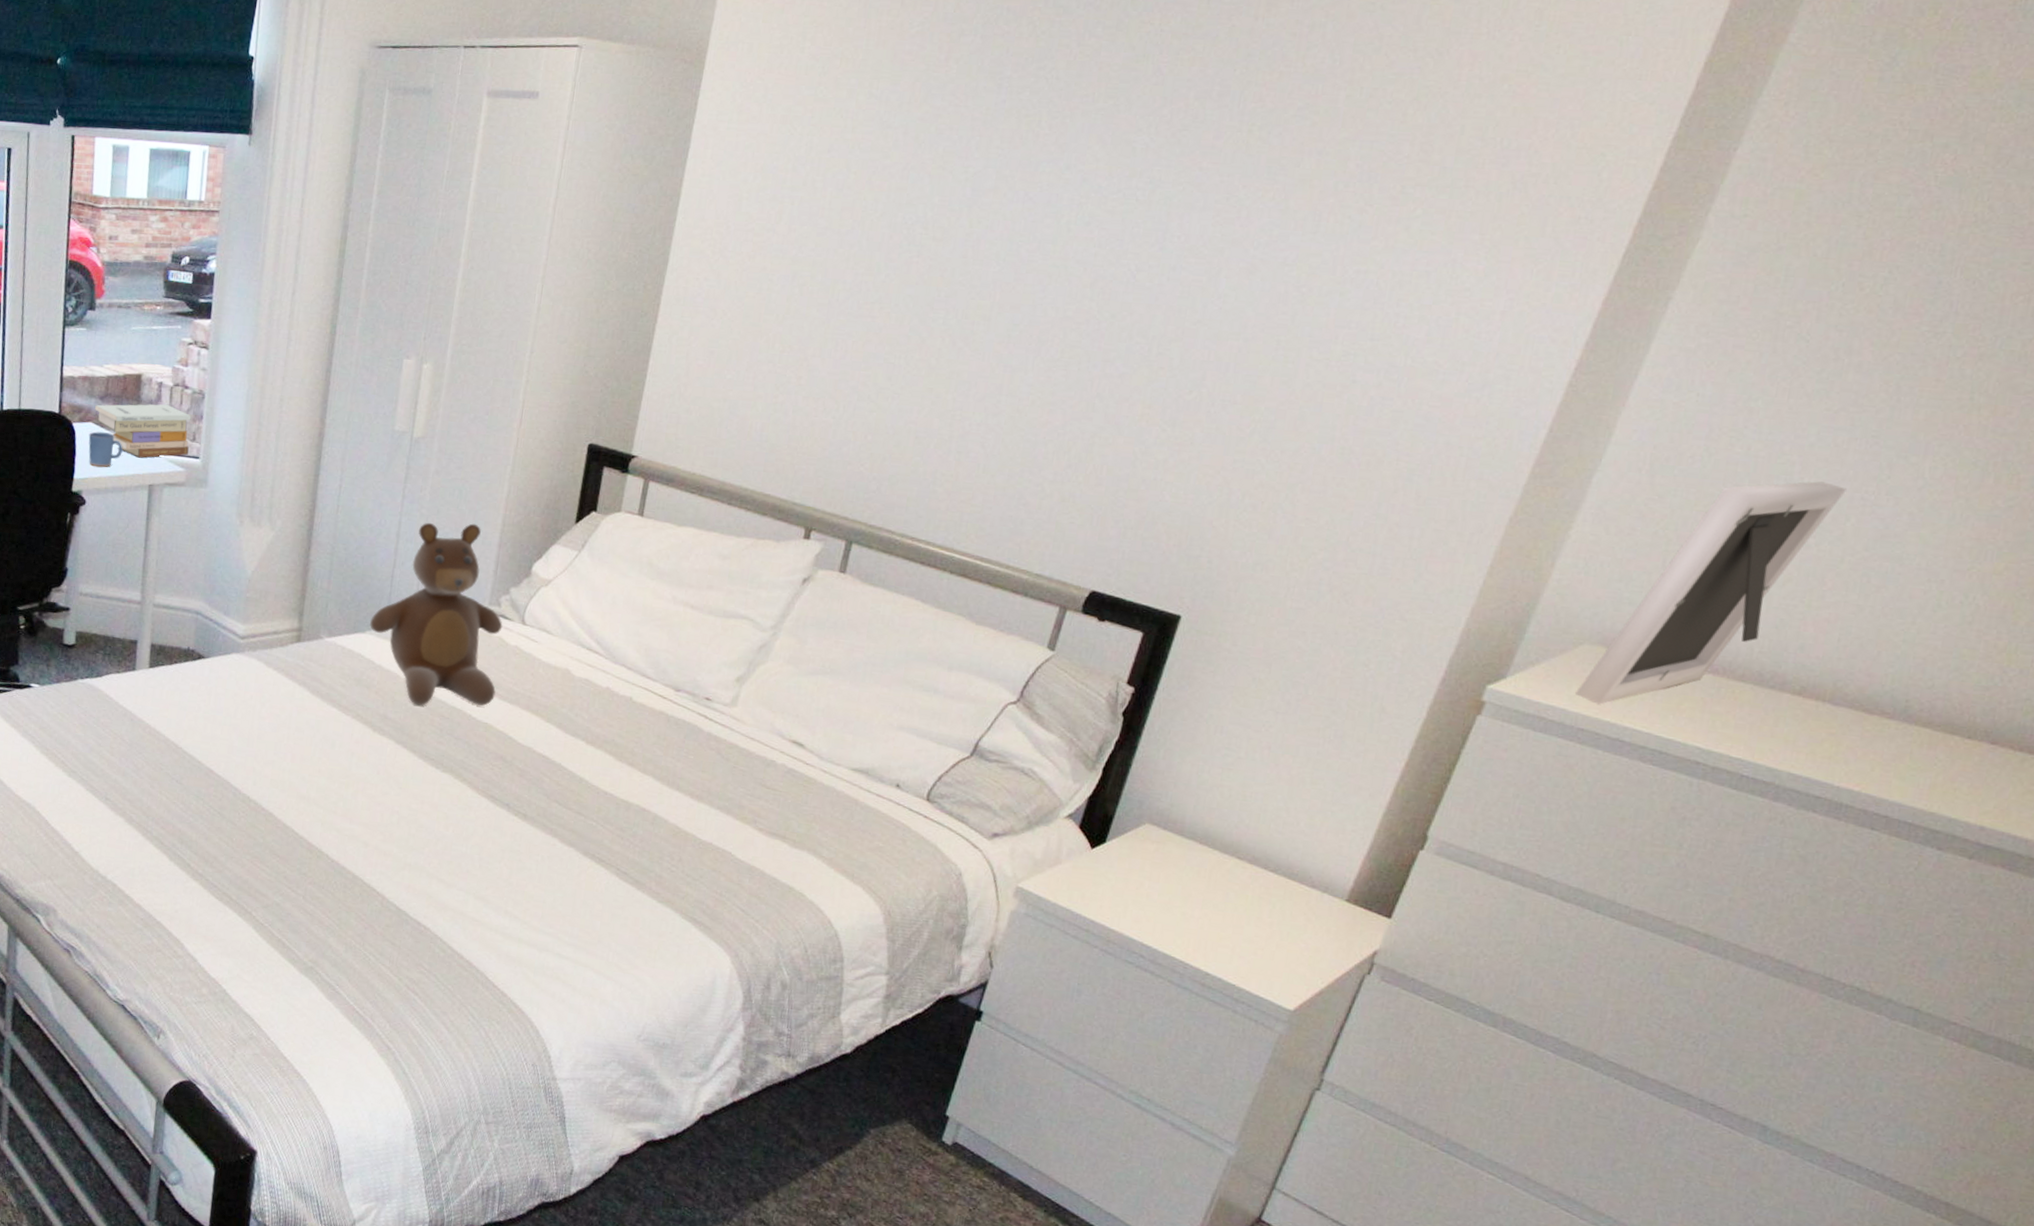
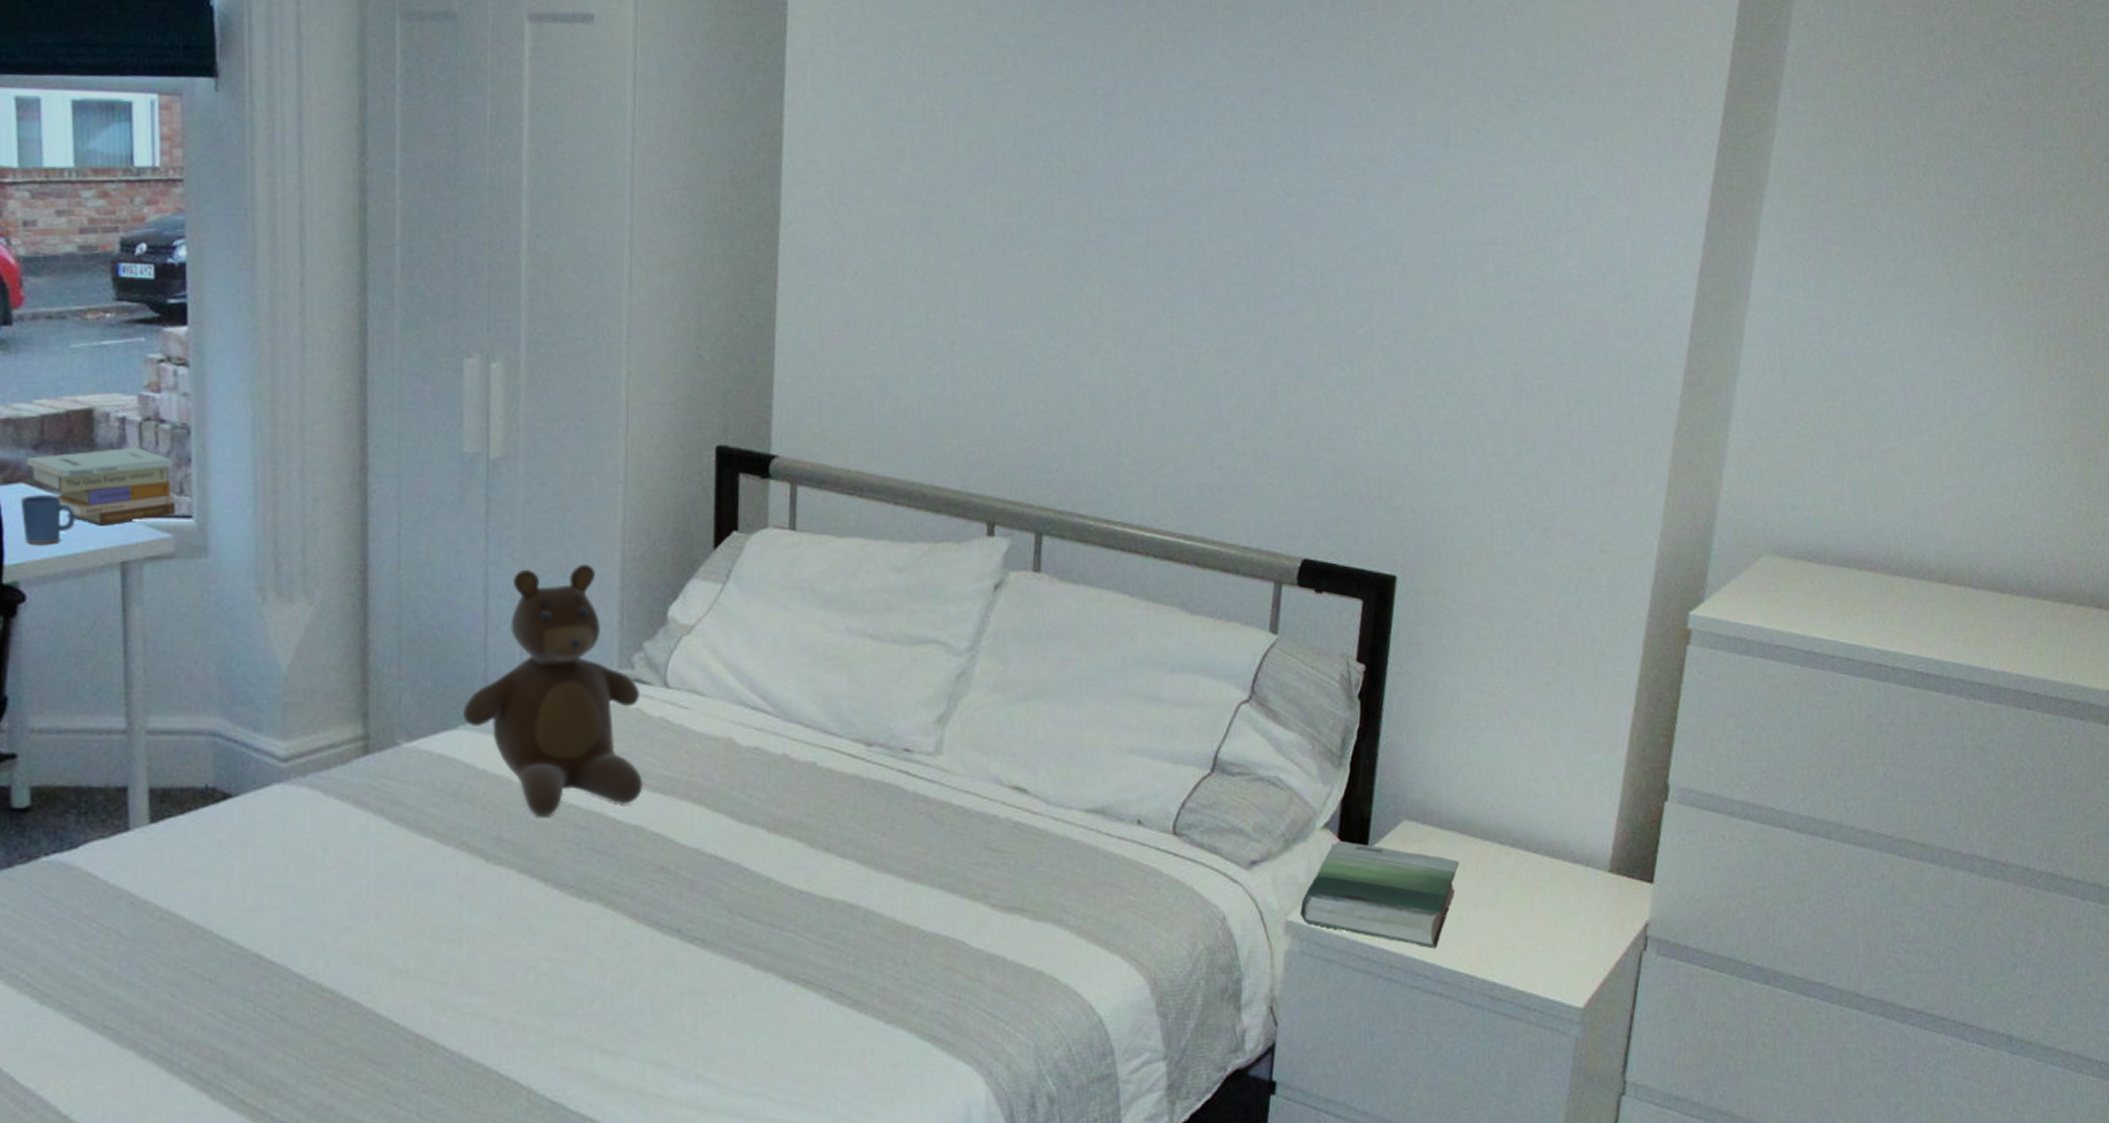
book: none [1031,831,1194,935] -> present [1300,841,1460,949]
picture frame: present [1575,481,1847,705] -> none [1766,367,1939,617]

